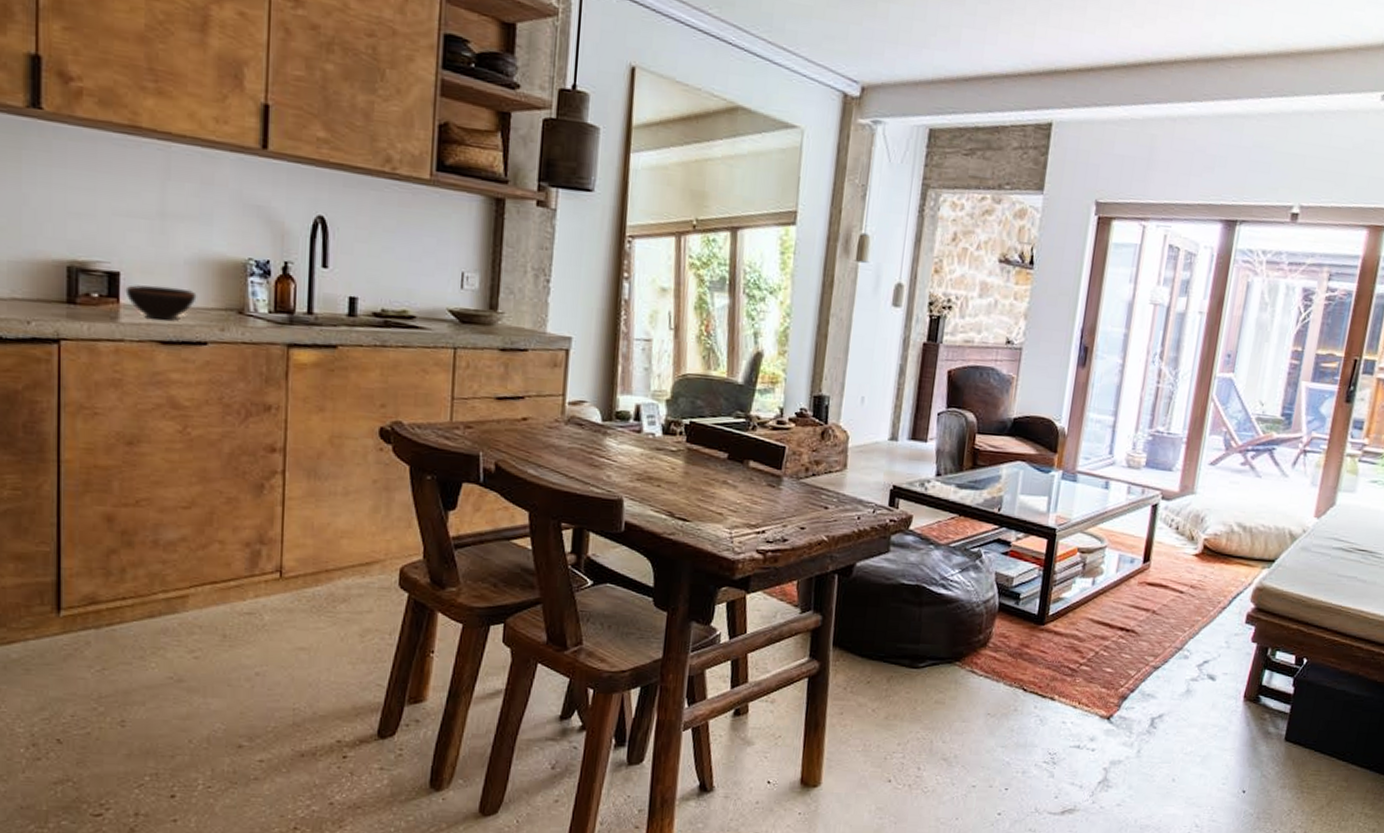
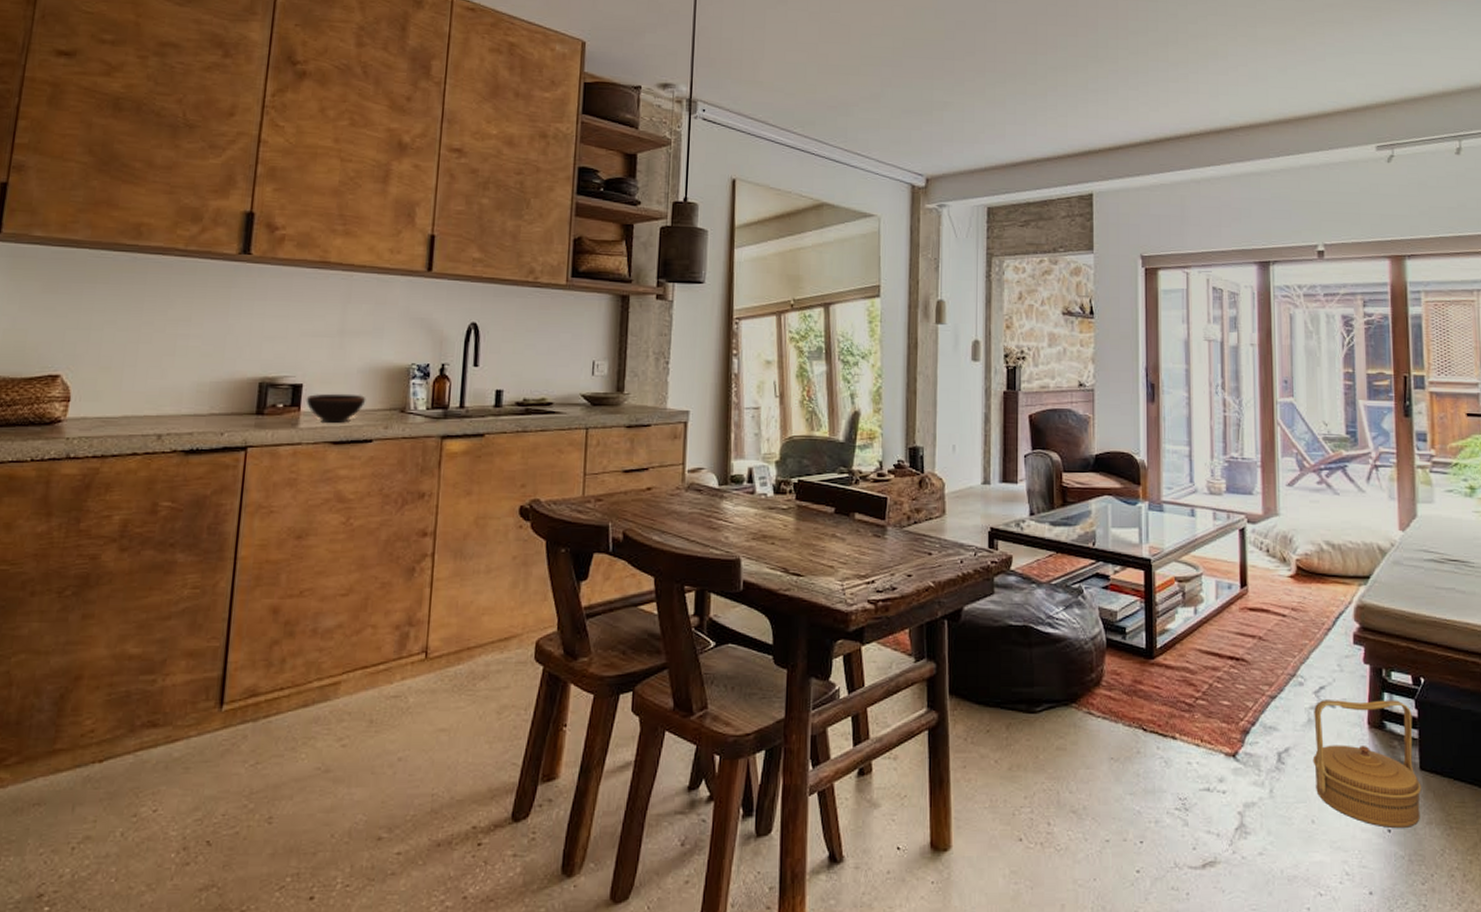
woven basket: none [1182,673,1288,790] -> present [1313,700,1422,828]

